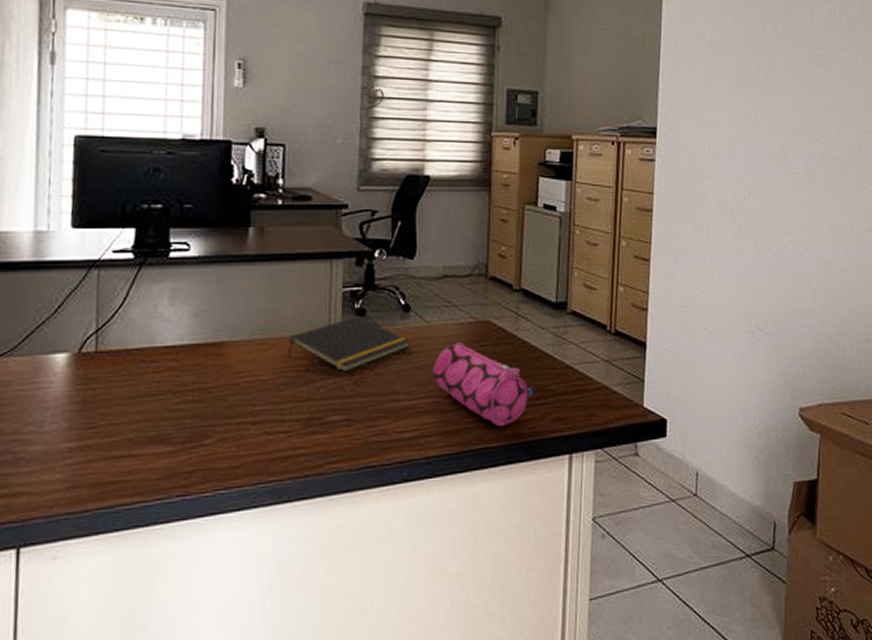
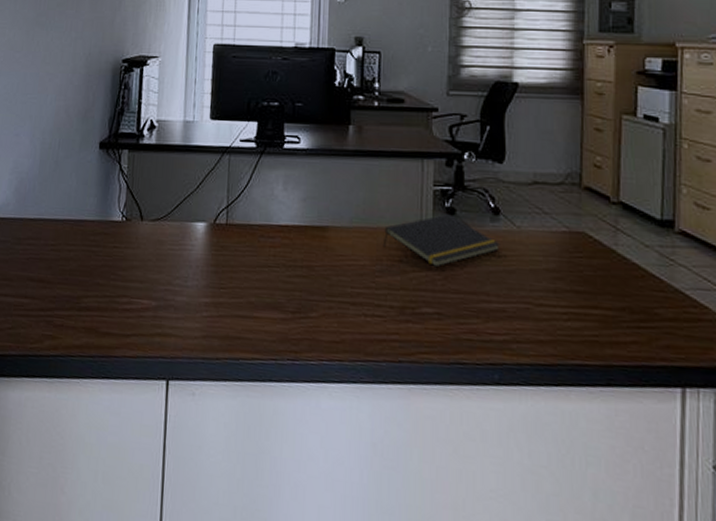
pencil case: present [433,342,536,427] -> none [524,251,640,346]

